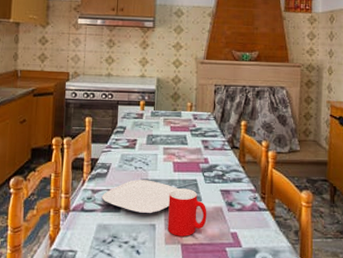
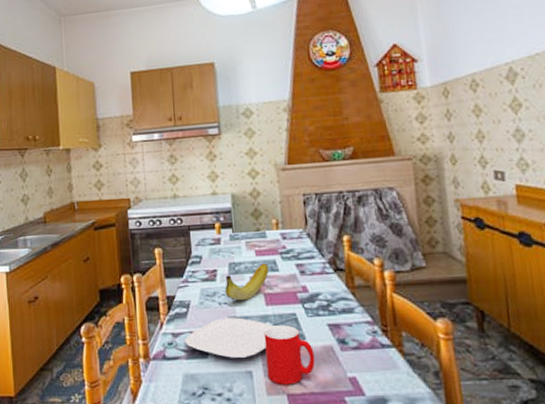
fruit: none [141,137,180,167] -> present [225,262,269,301]

